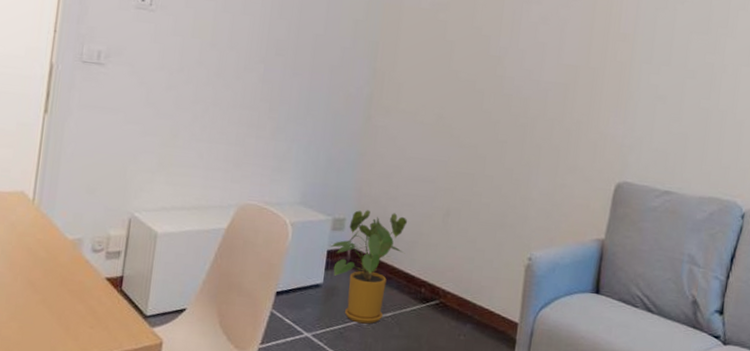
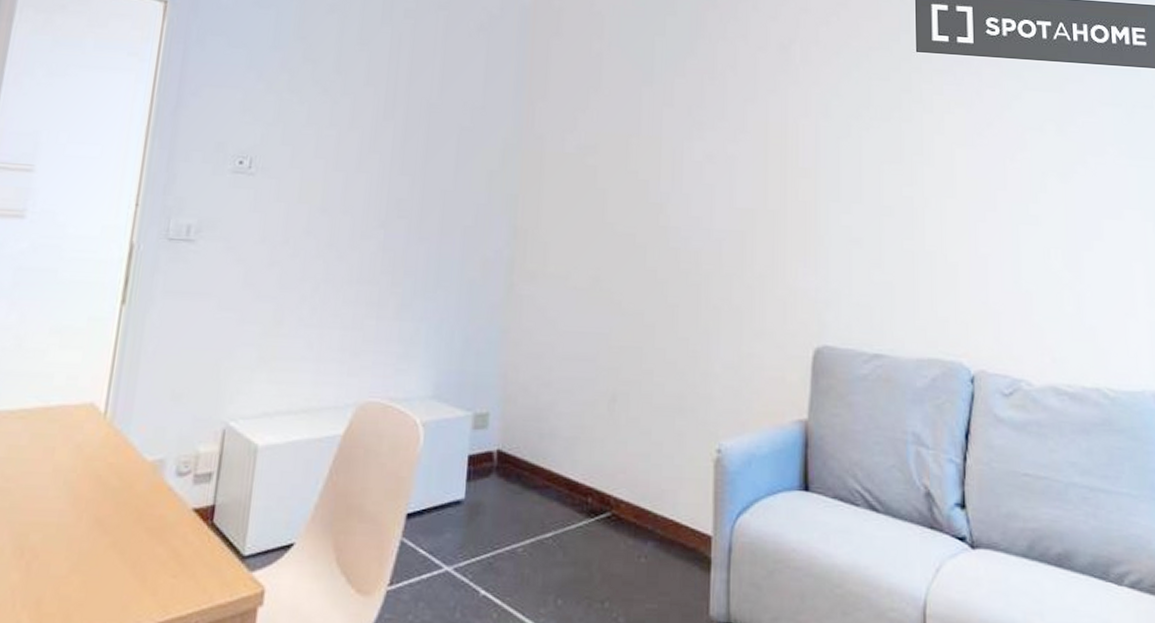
house plant: present [331,210,408,324] -> none [473,400,566,550]

